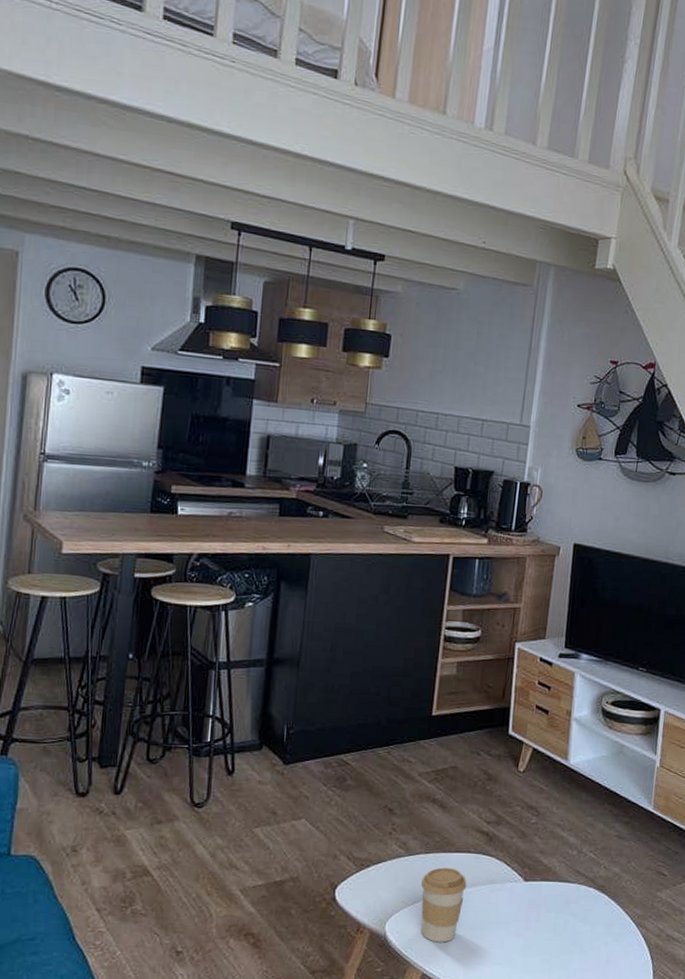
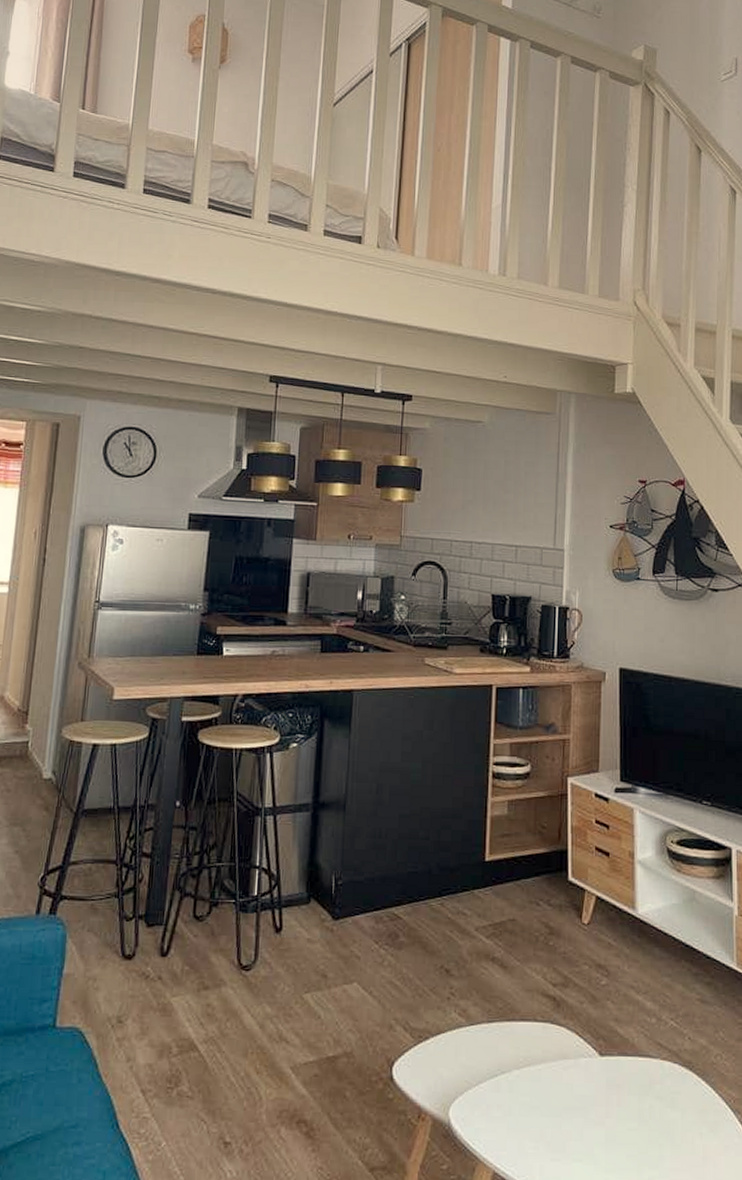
coffee cup: present [420,867,467,942] -> none [484,1039,536,1133]

